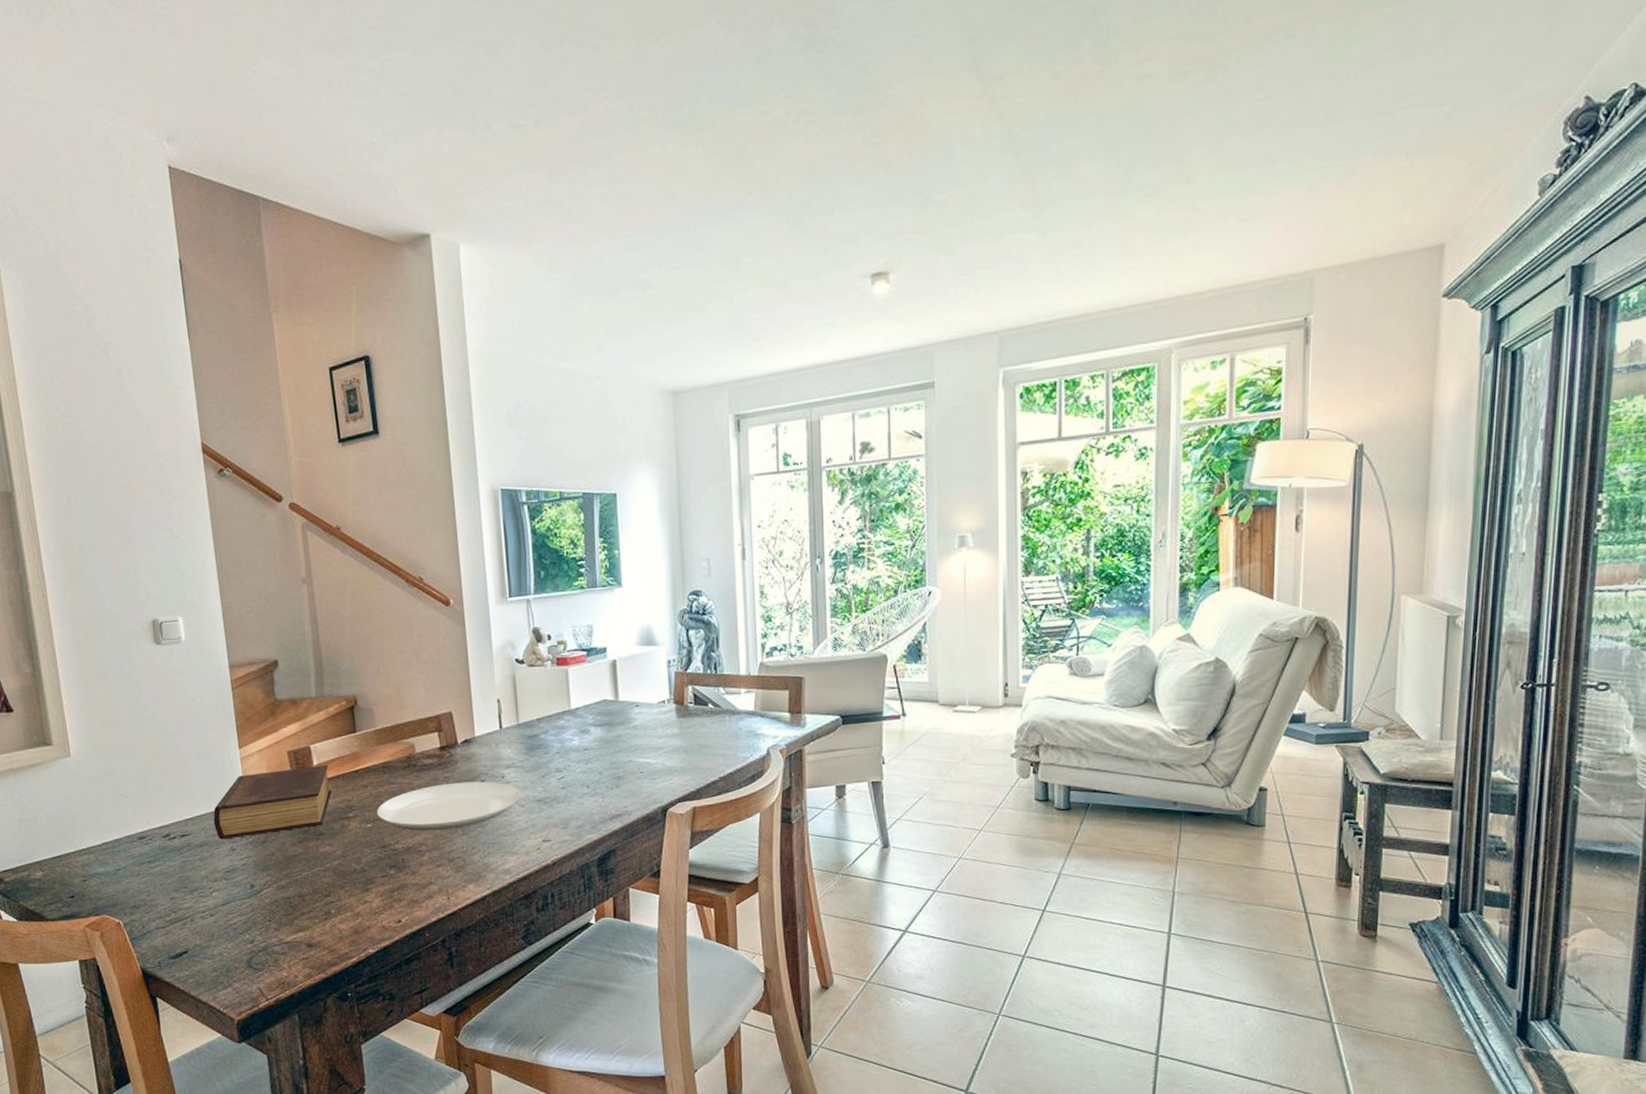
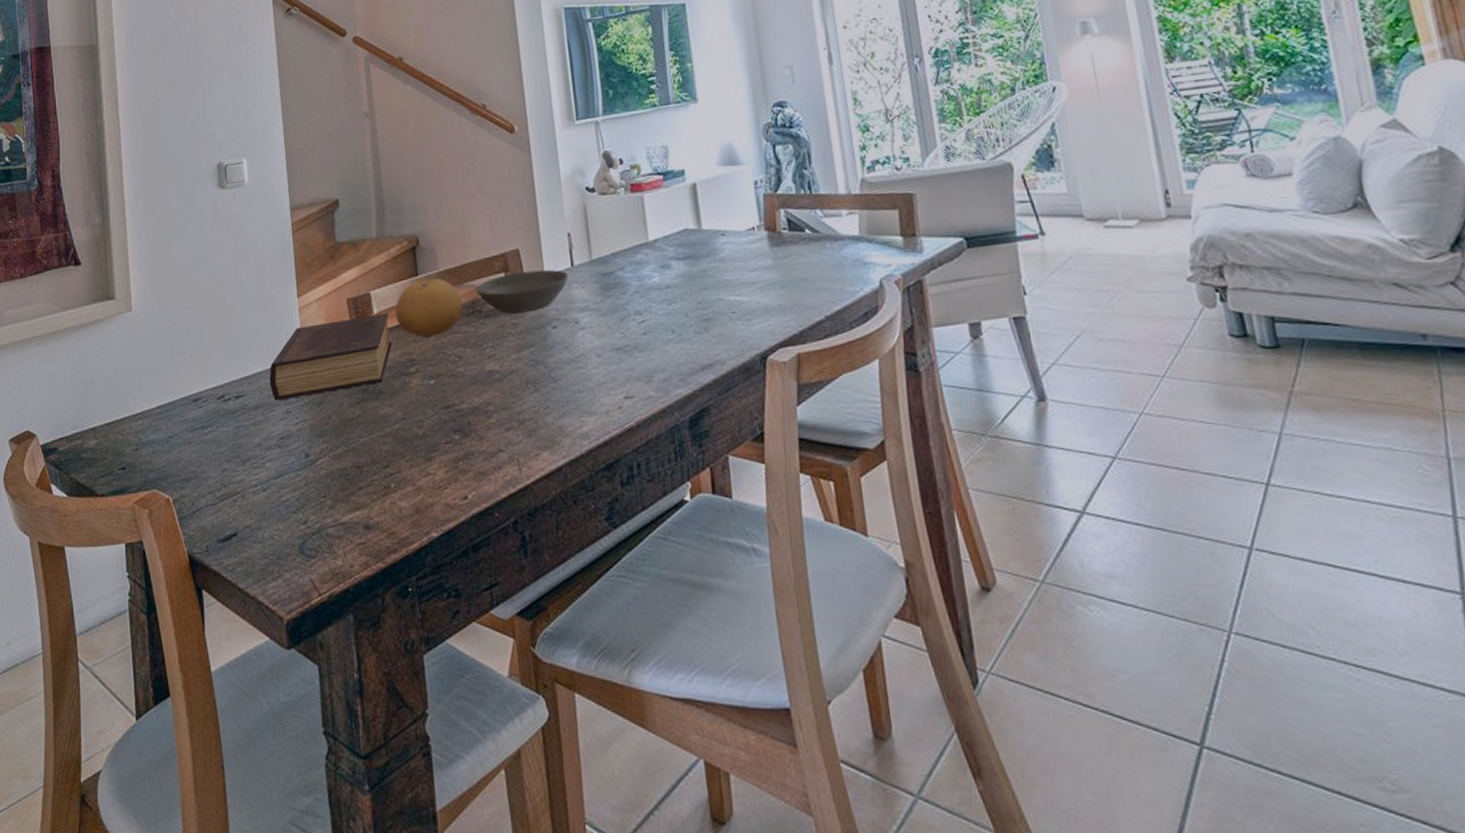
fruit: none [334,736,398,786] -> present [395,279,463,337]
plate: present [376,781,520,831] -> none [439,327,597,388]
bowl: none [410,730,497,768] -> present [475,269,568,314]

